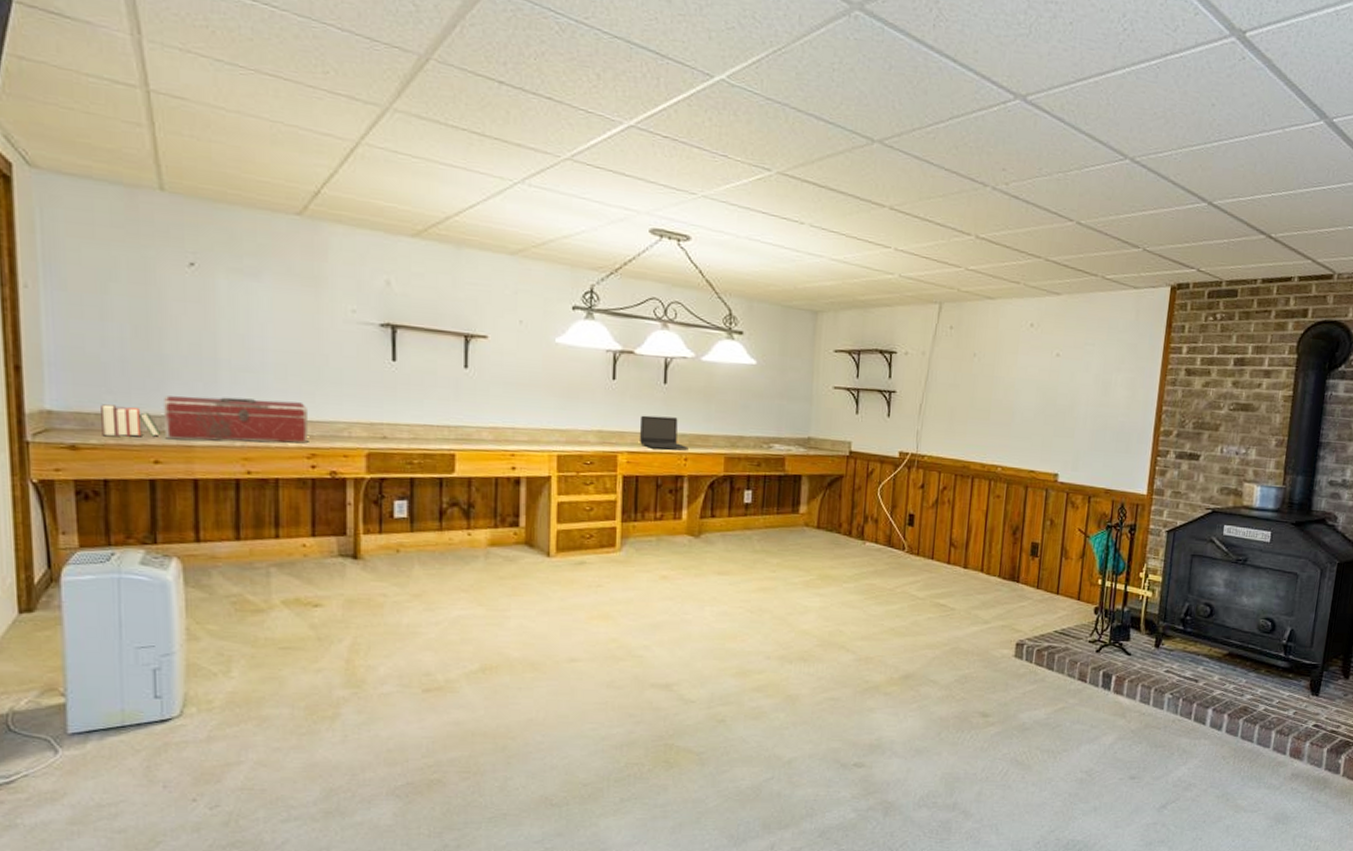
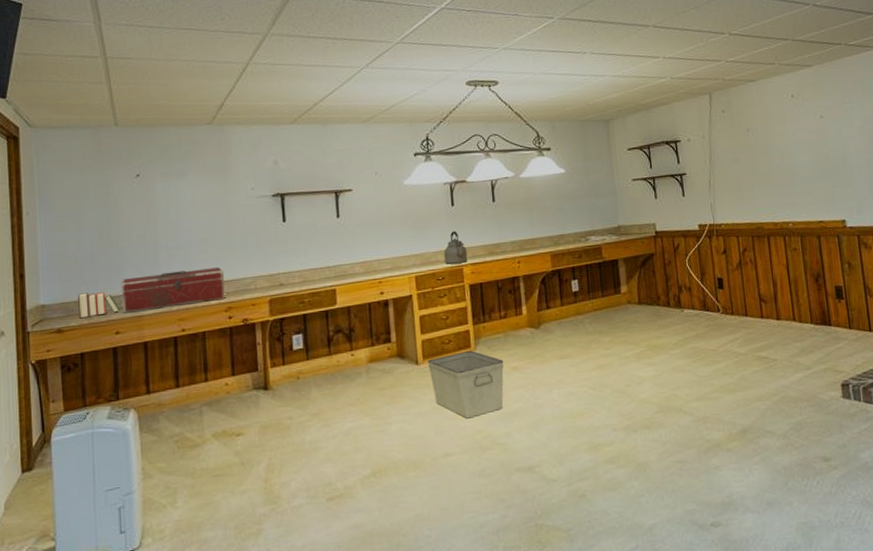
storage bin: none [560,549,653,625] -> present [427,350,505,419]
kettle: none [595,409,625,449] -> present [443,231,468,264]
laptop: present [640,415,689,451] -> none [478,228,520,258]

